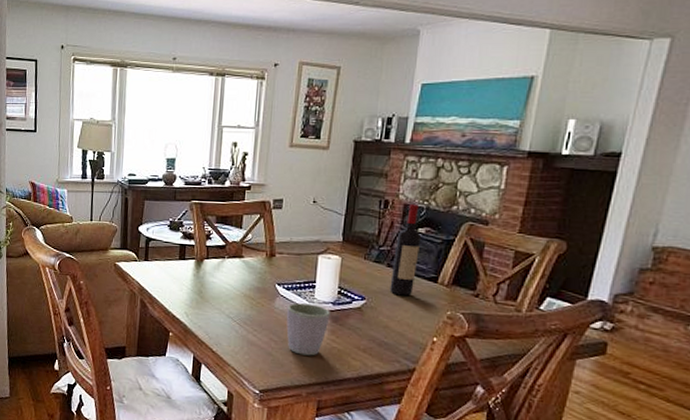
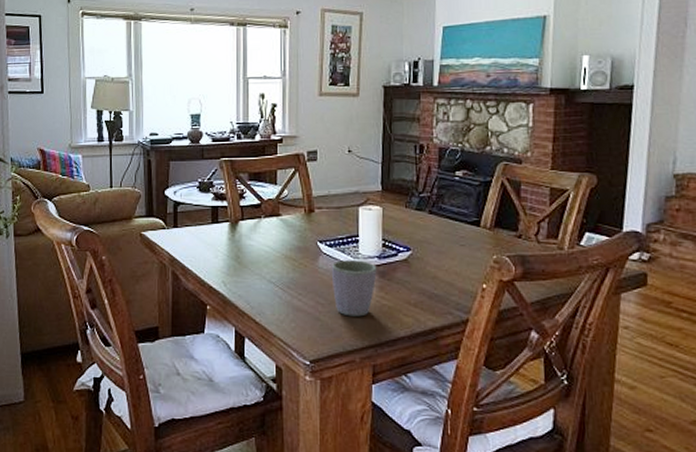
wine bottle: present [389,204,422,296] -> none [434,147,460,243]

